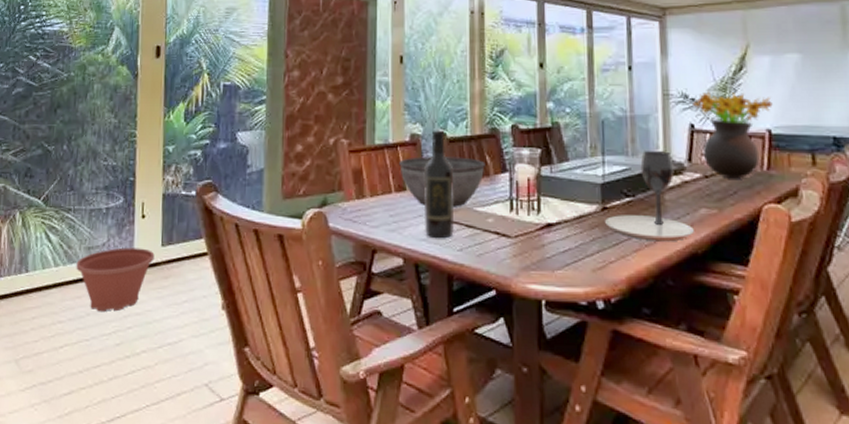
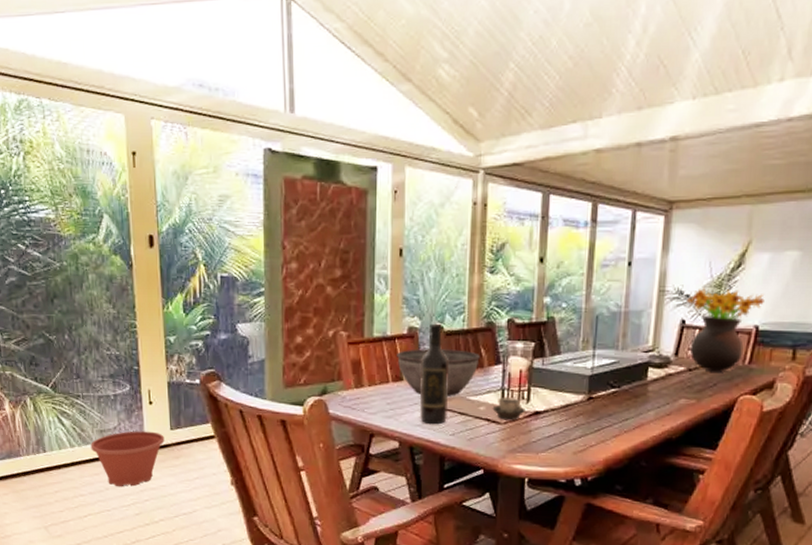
cup: none [501,208,536,232] -> present [492,397,525,419]
plate: present [605,215,694,242] -> none [590,404,671,429]
wine glass: present [640,151,675,225] -> none [628,345,661,413]

